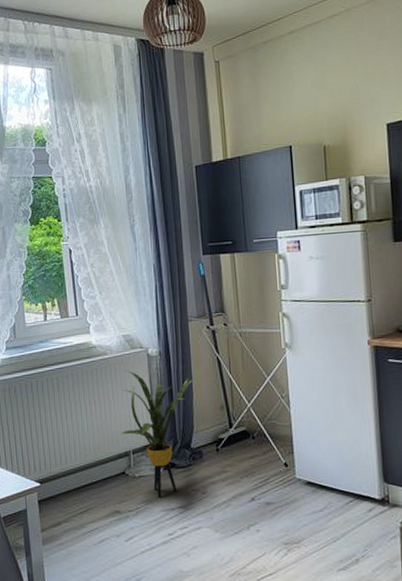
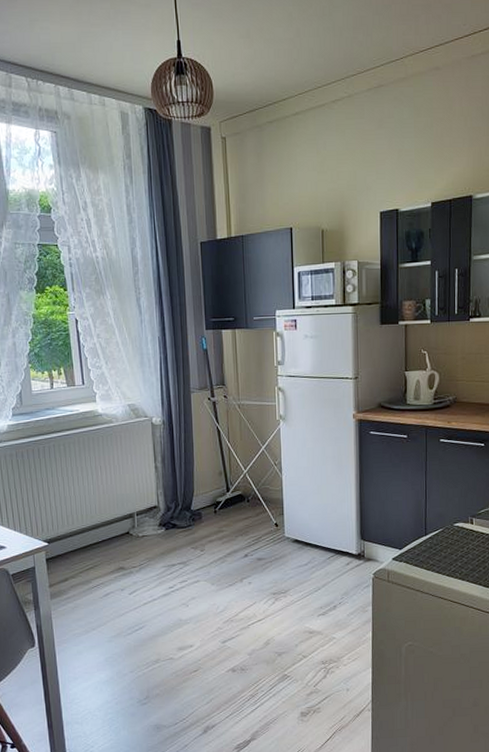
house plant: present [121,370,195,497] -> none [126,438,196,555]

